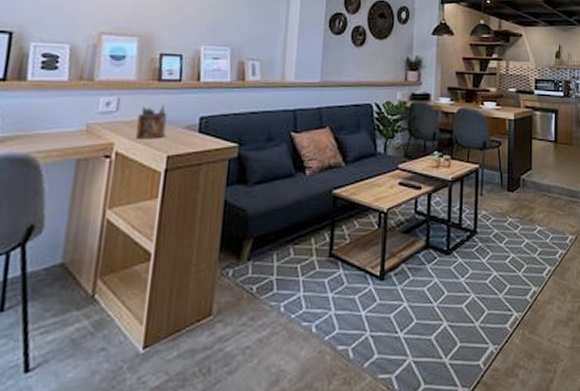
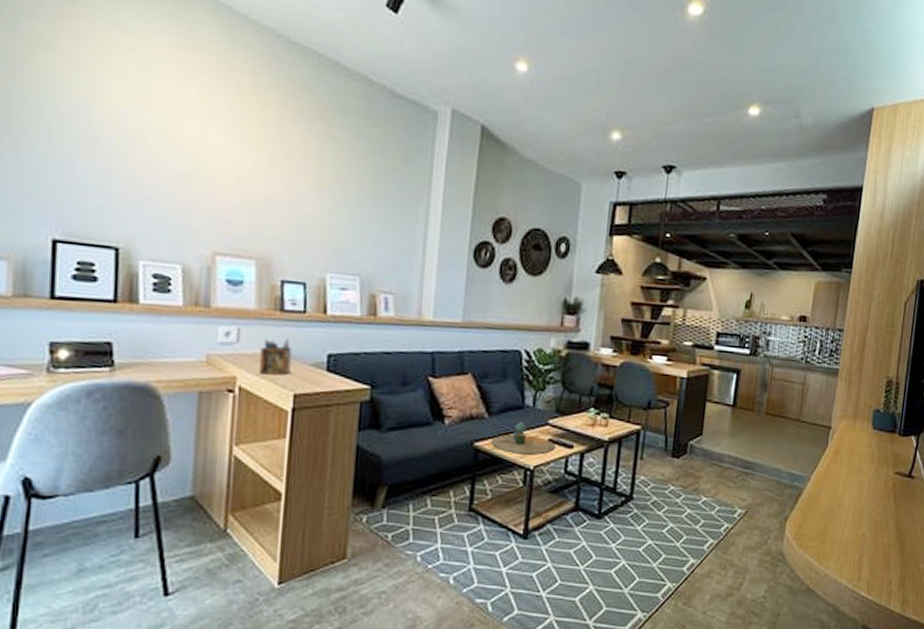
decorative tray: none [348,167,406,198] -> present [491,420,556,455]

